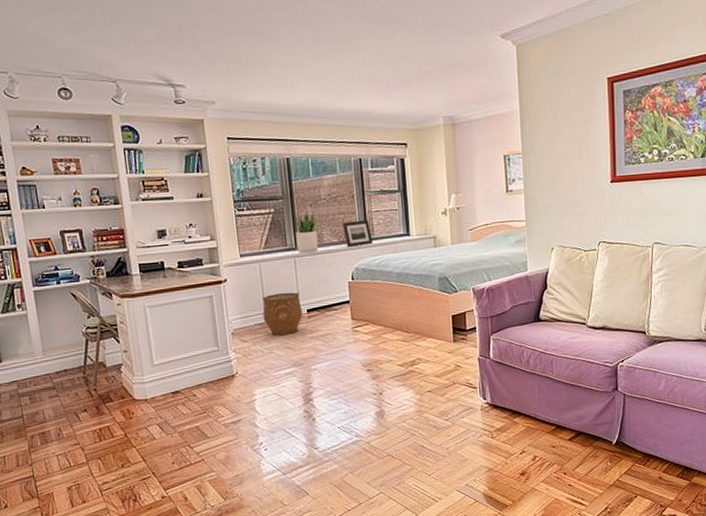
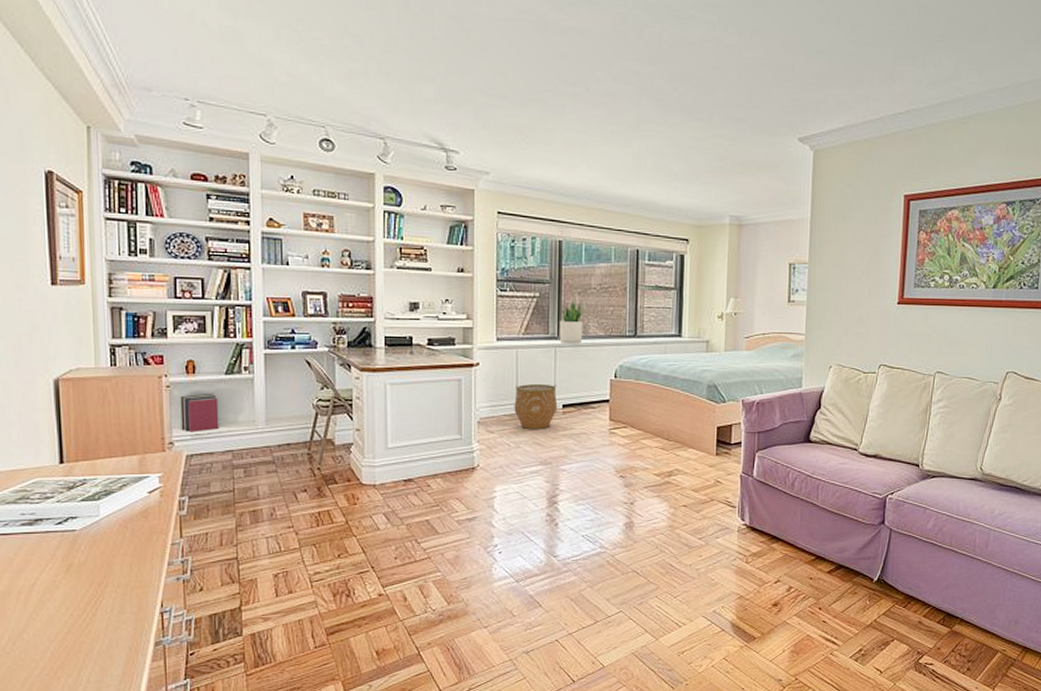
picture frame: present [342,219,373,248] -> none [610,315,642,343]

